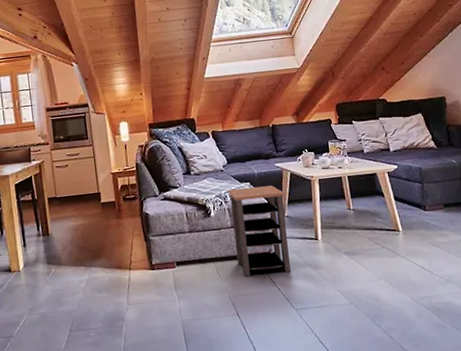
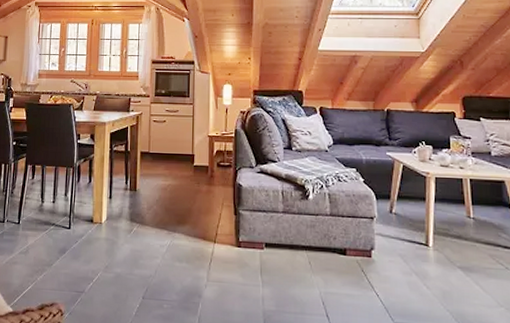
side table: present [228,186,291,277] -> none [331,173,394,278]

